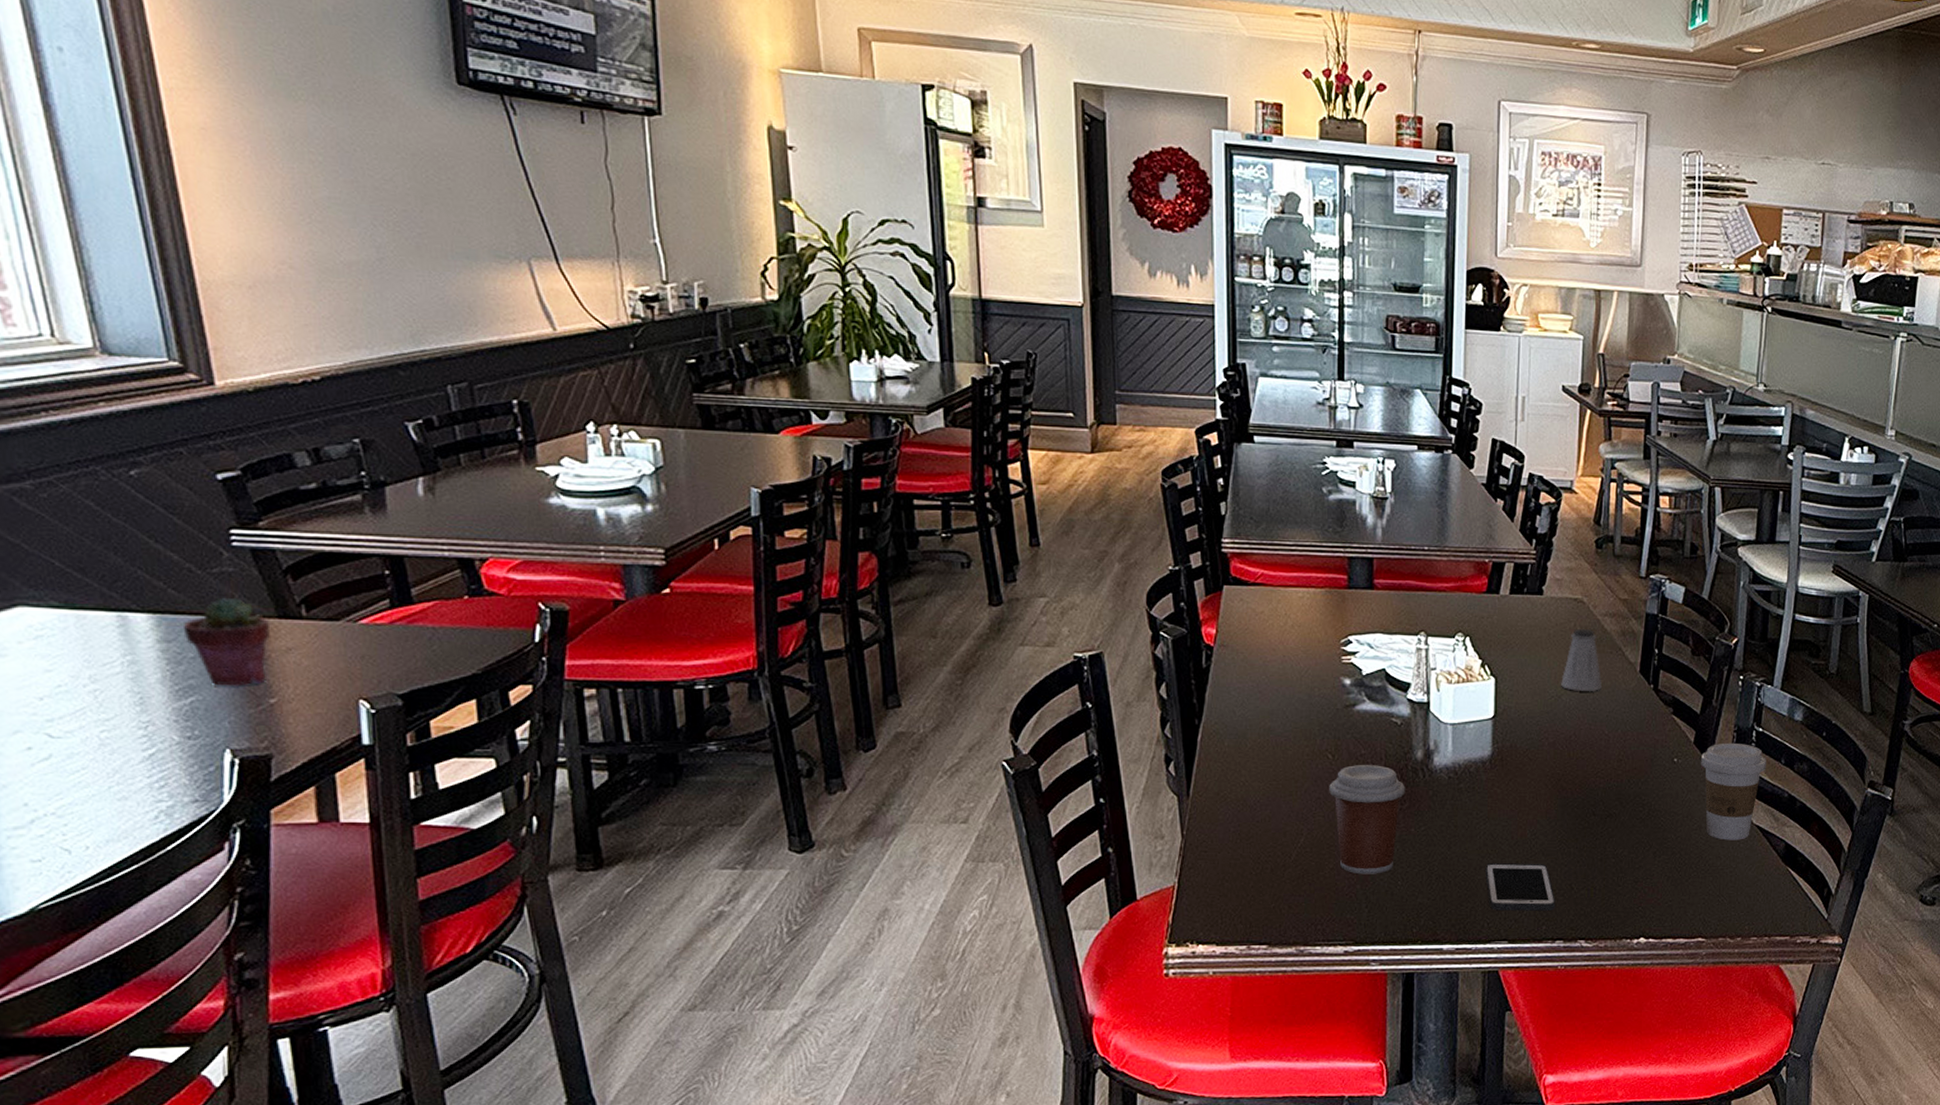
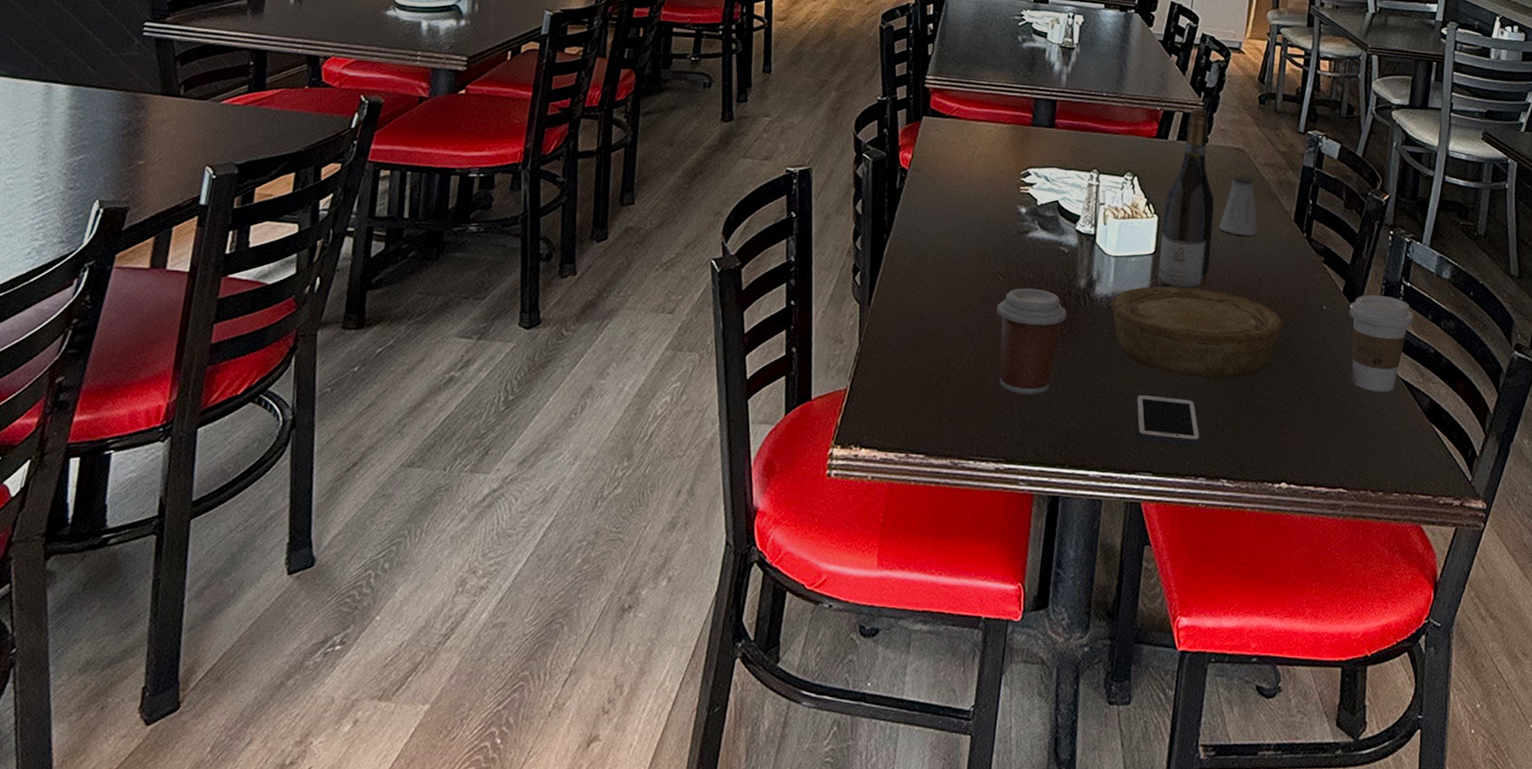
potted succulent: present [182,597,271,686] -> none [90,76,155,149]
bowl: none [1451,750,1635,843] -> present [1110,286,1284,379]
wine bottle: none [1498,558,1555,753] -> present [1157,108,1215,290]

